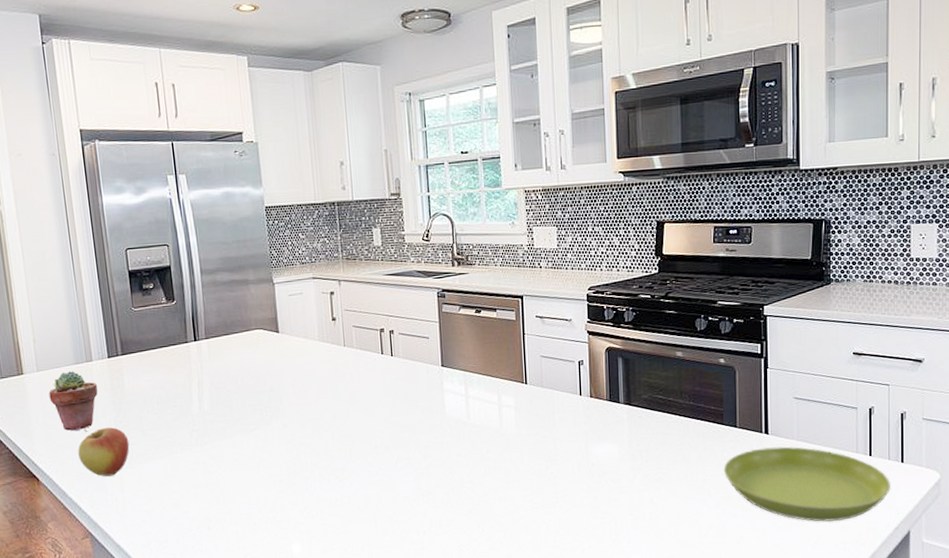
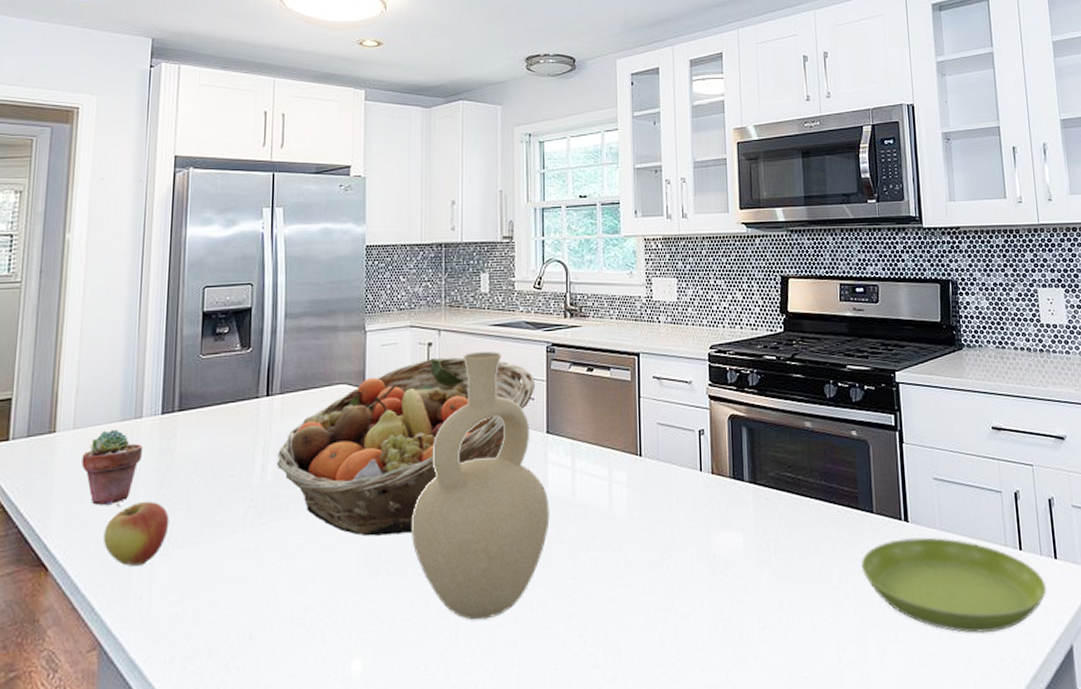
fruit basket: none [210,304,430,452] -> present [276,357,536,537]
vase: none [329,298,448,515] -> present [411,352,550,620]

